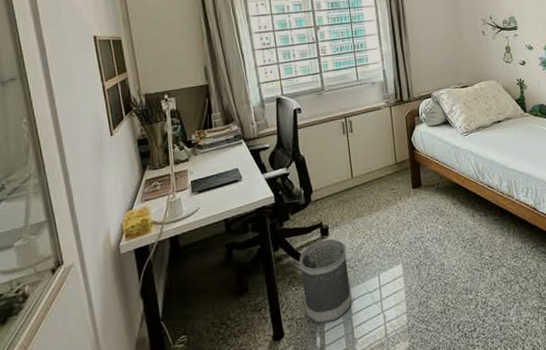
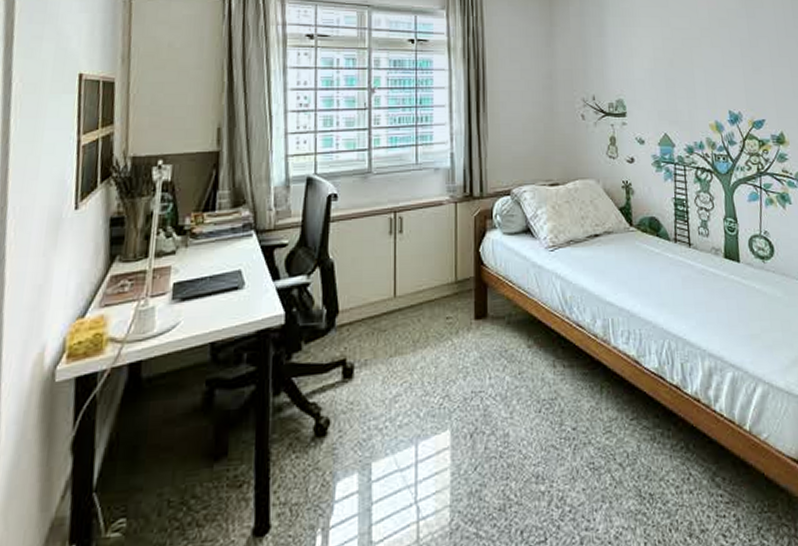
wastebasket: present [299,239,352,324] -> none [306,383,375,514]

